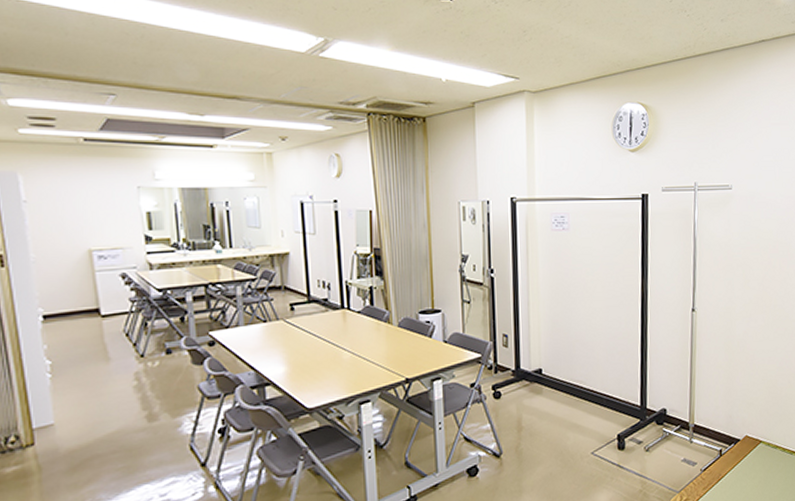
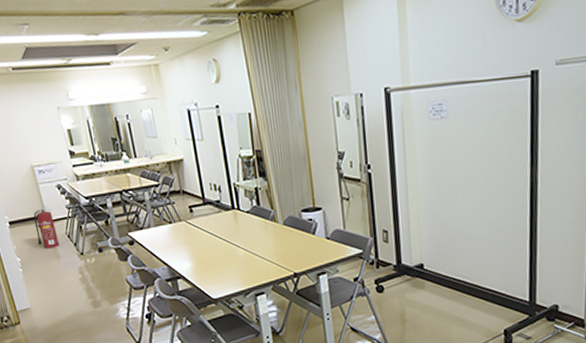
fire extinguisher: none [80,297,112,350] -> present [33,205,59,249]

